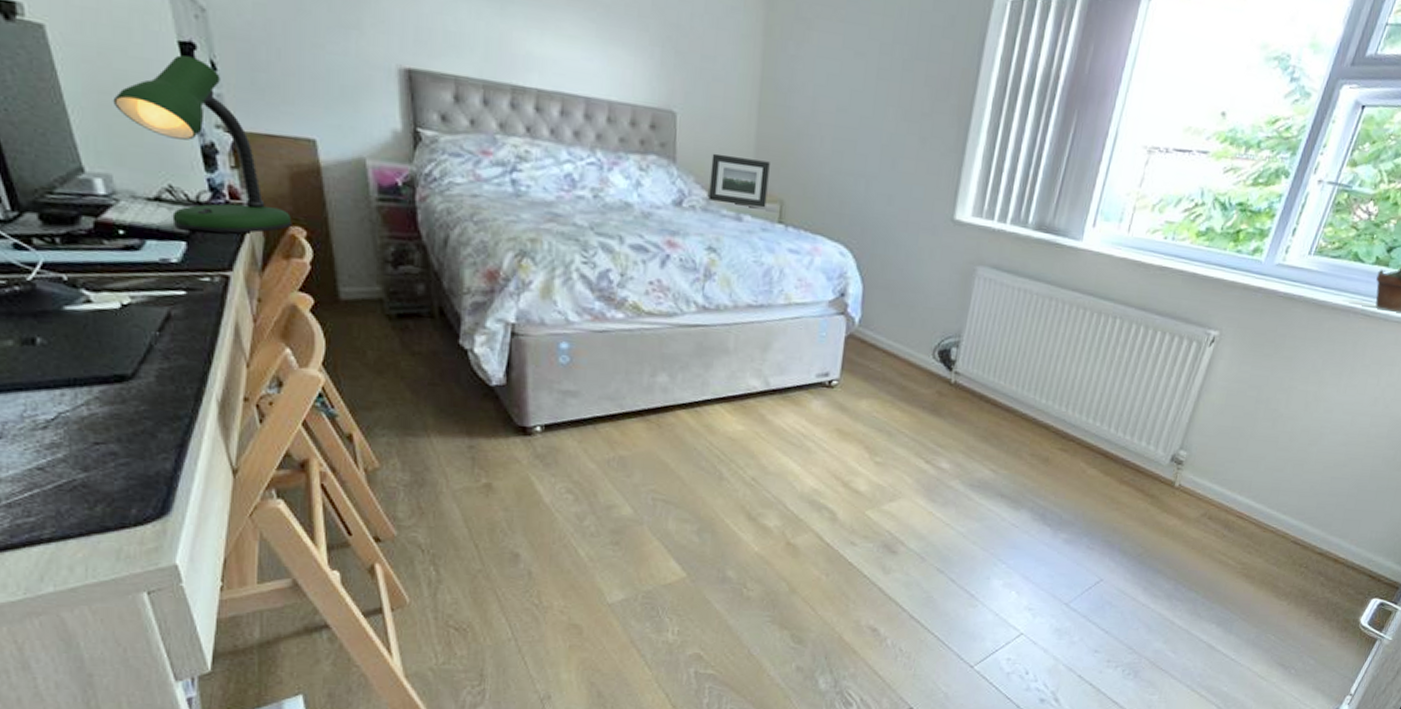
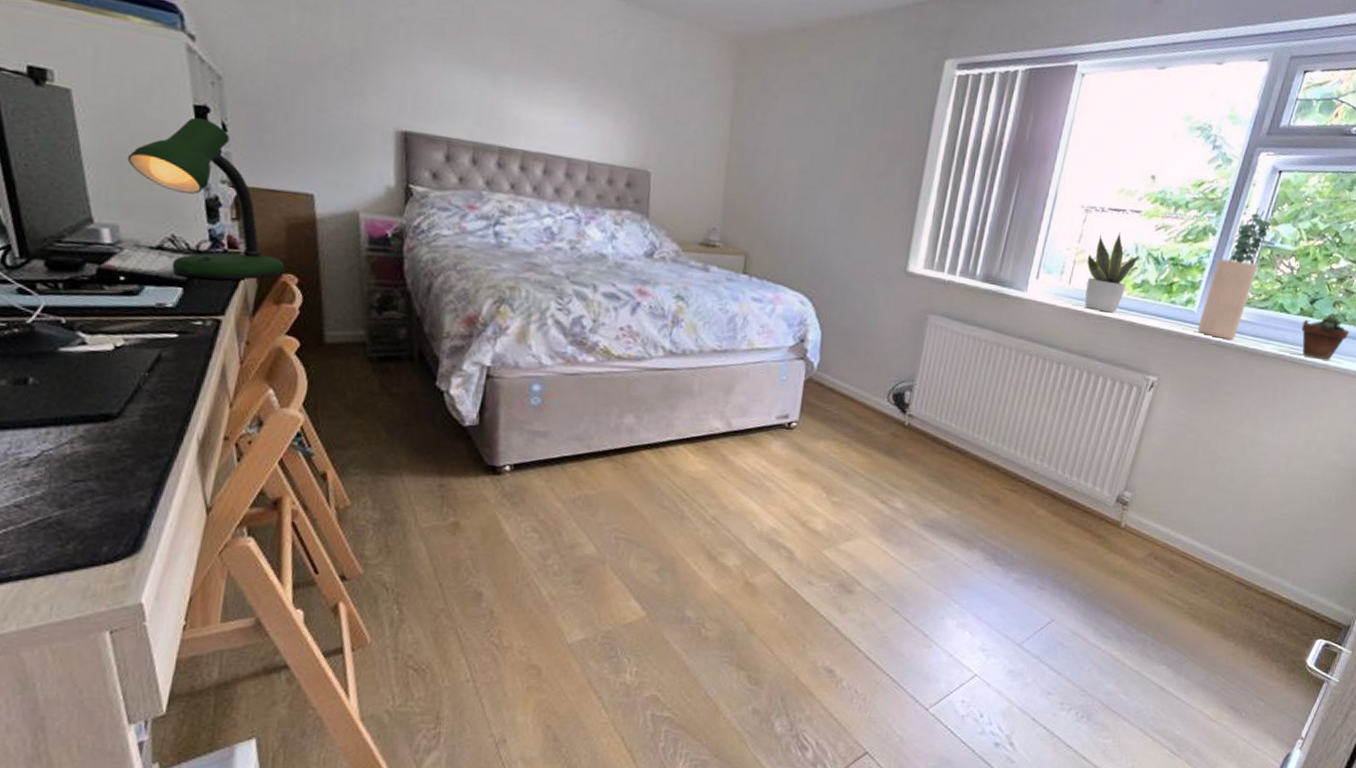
picture frame: present [708,153,770,208] -> none [678,209,736,260]
potted plant: none [1144,174,1206,264] -> present [1084,232,1140,313]
vase: none [1264,147,1350,291] -> present [1197,207,1271,340]

